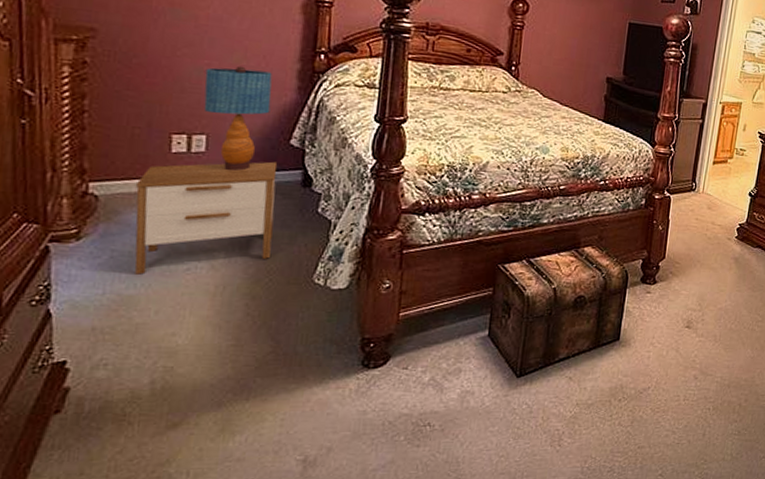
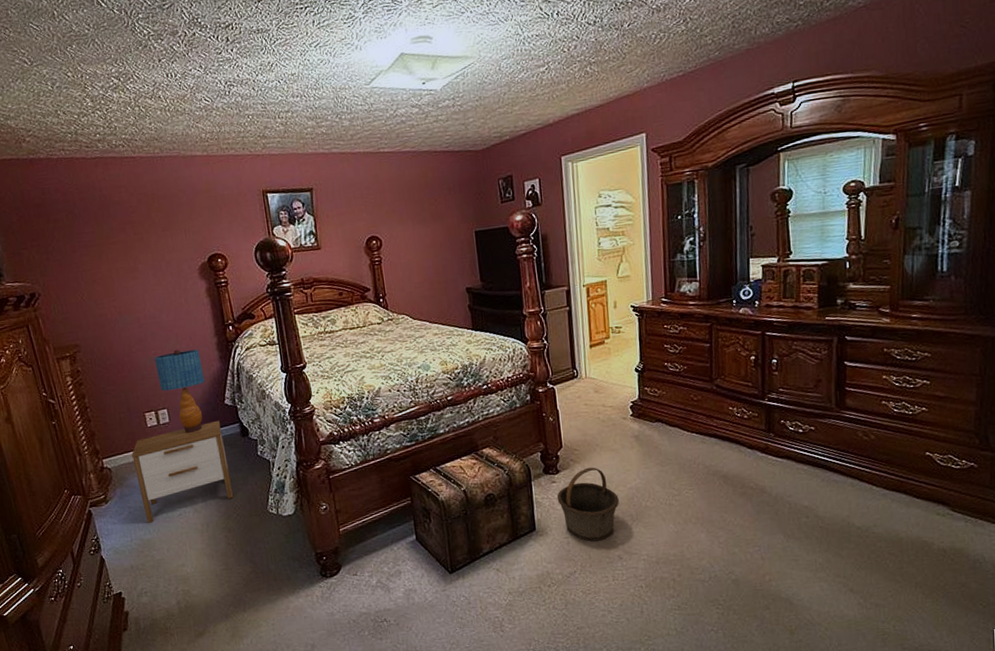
basket: none [648,282,707,358] -> present [557,467,619,541]

